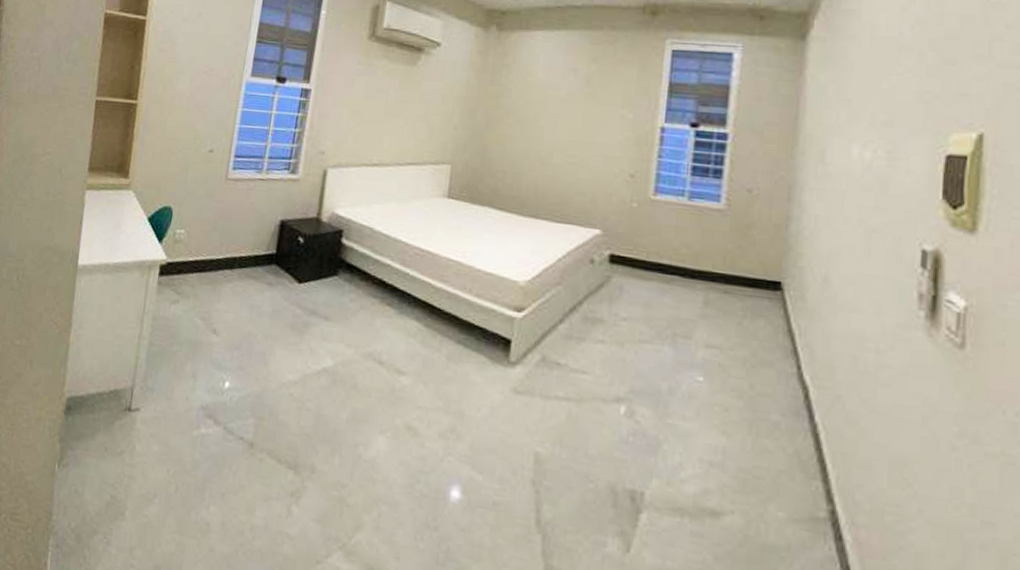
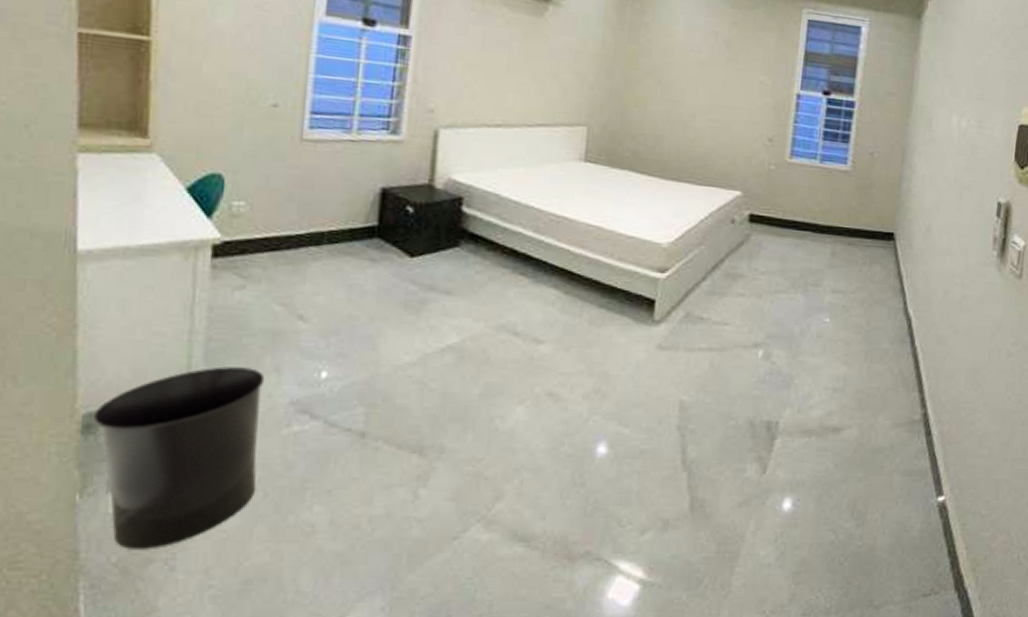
waste bin: none [73,368,186,521] -> present [94,366,265,549]

